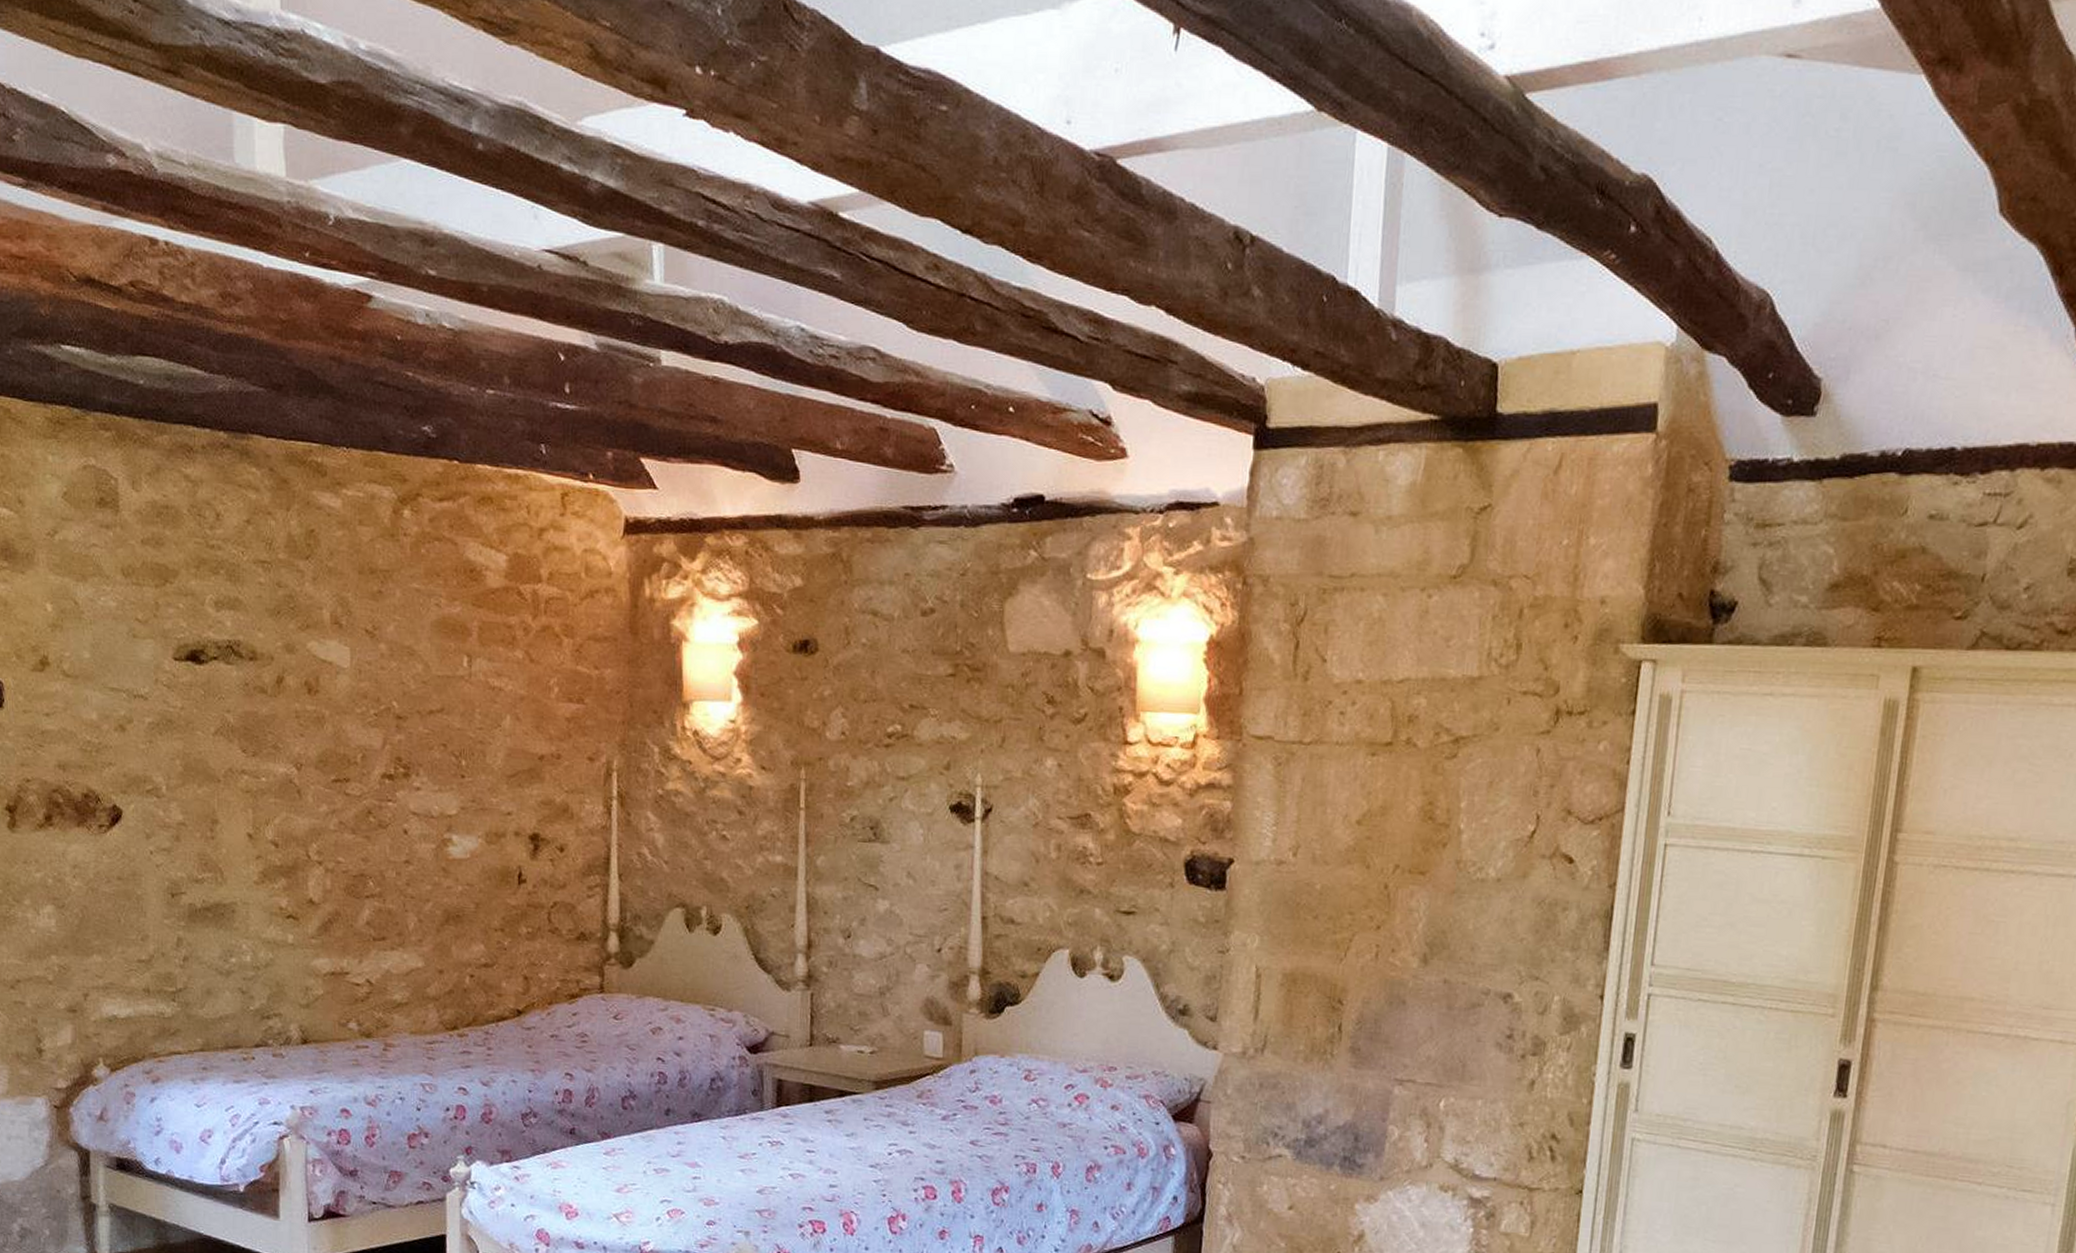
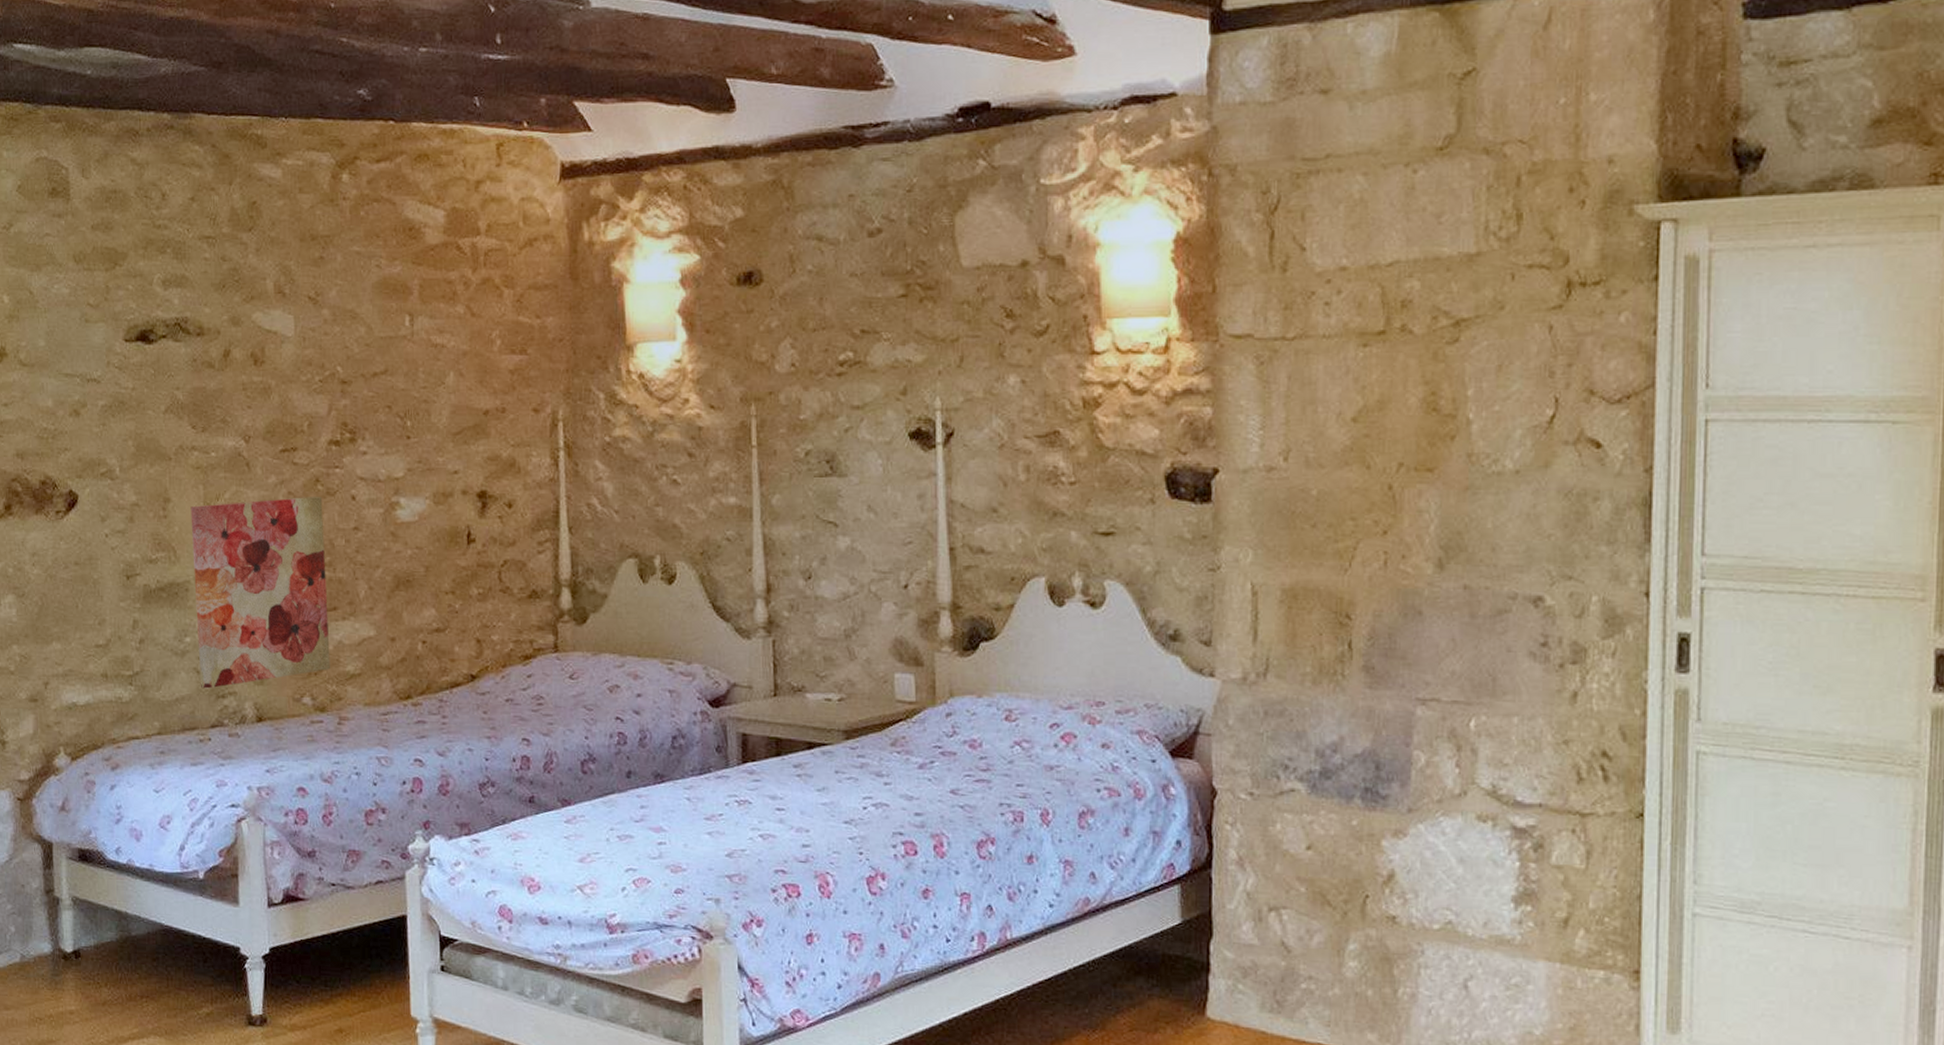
wall art: none [239,827,377,1010] -> present [190,497,330,689]

